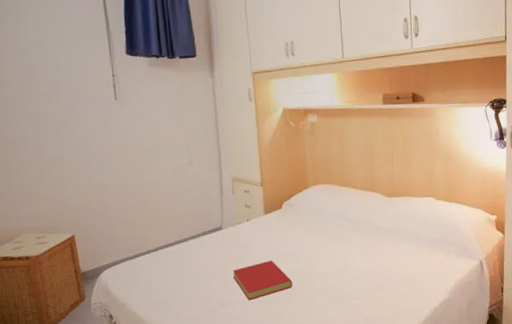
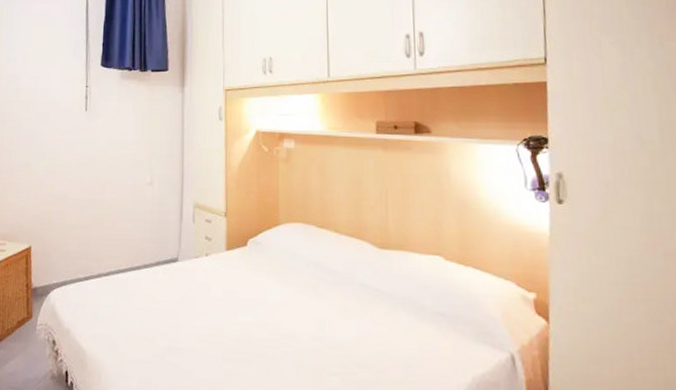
book: present [232,260,293,300] -> none [185,306,254,352]

